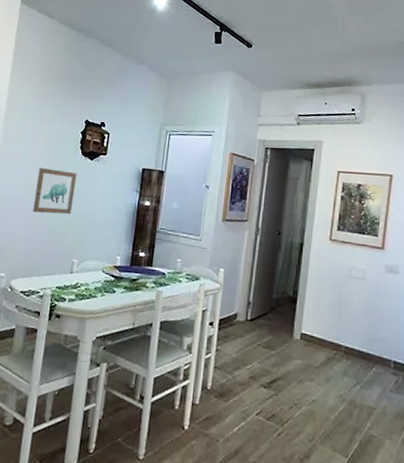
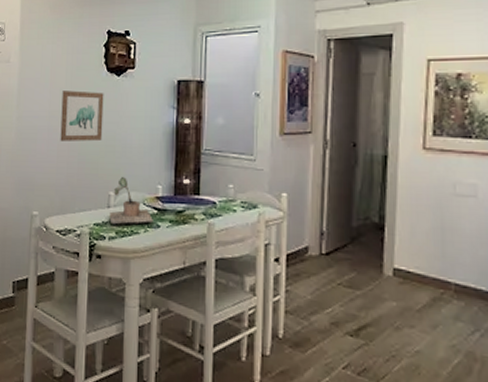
plant: none [71,247,110,289] -> present [109,177,153,225]

